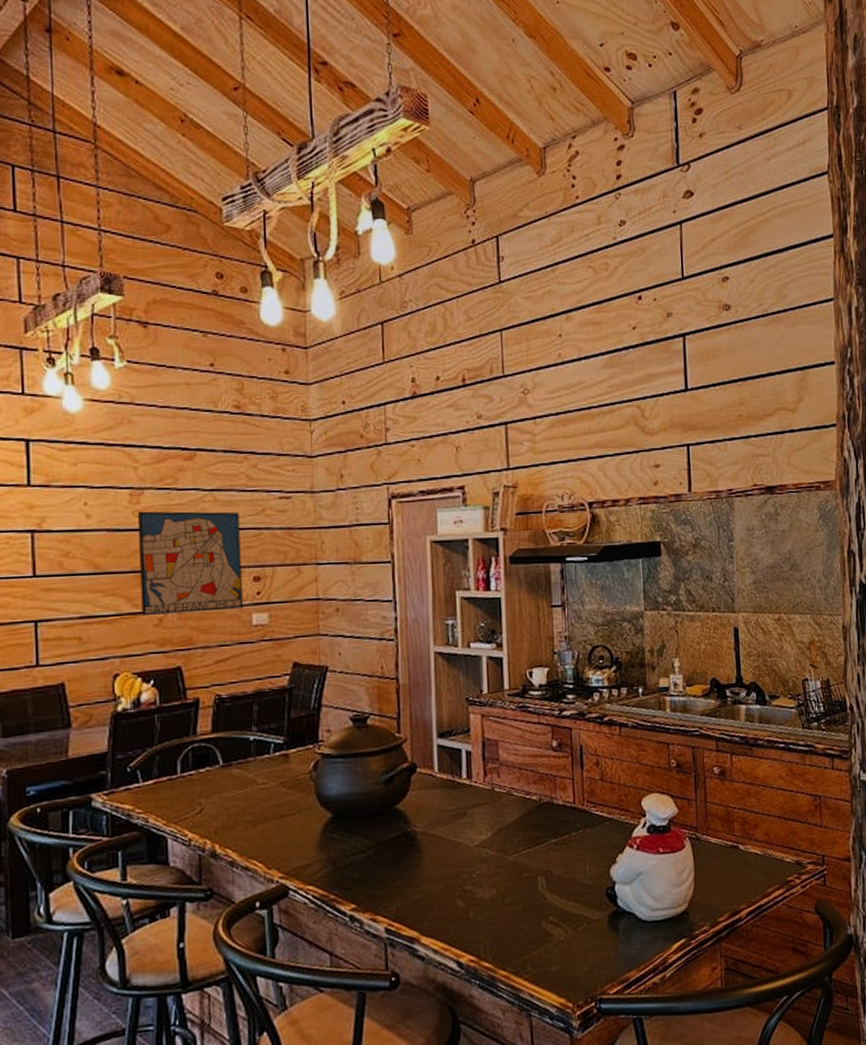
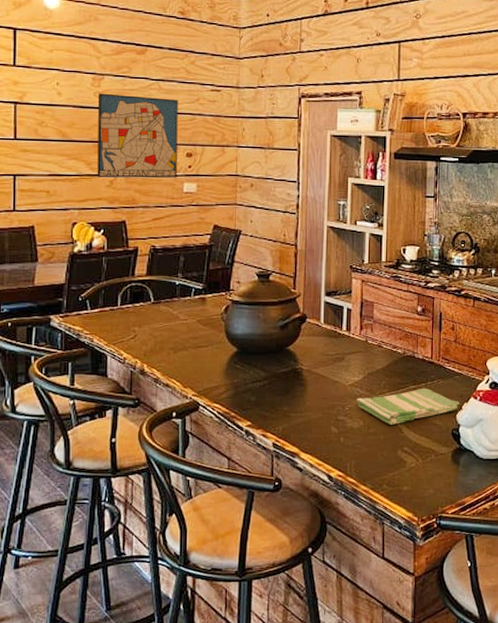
dish towel: none [486,840,614,891] -> present [356,388,460,426]

